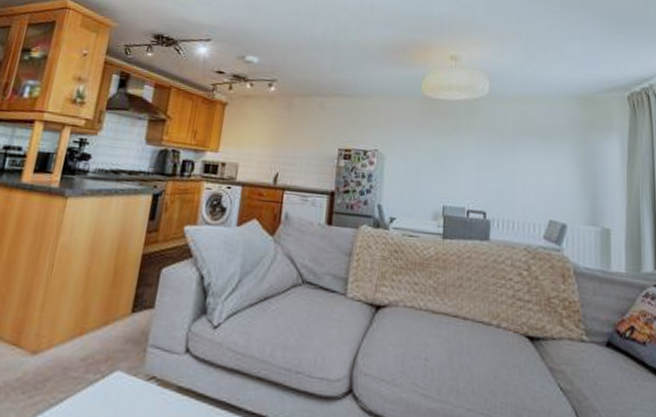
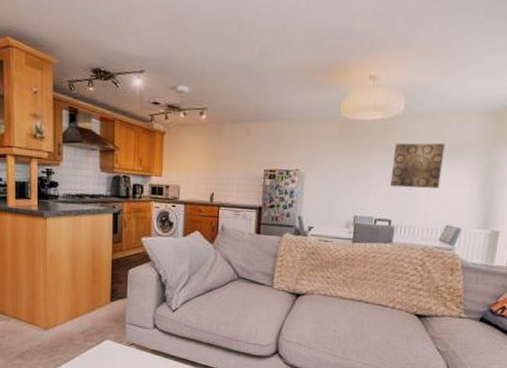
wall art: none [482,125,537,177] -> present [390,143,445,189]

